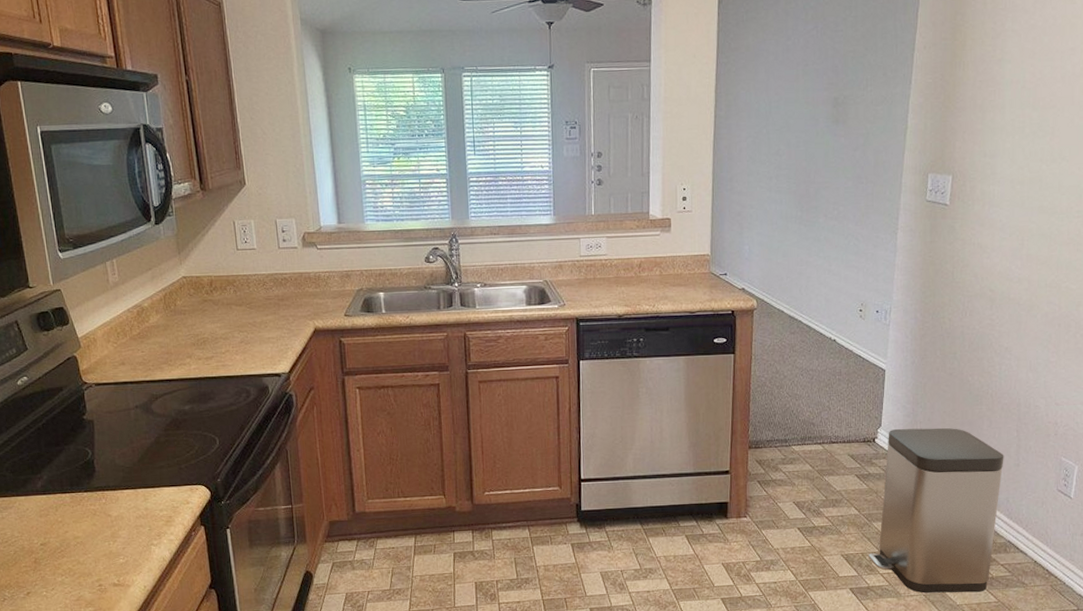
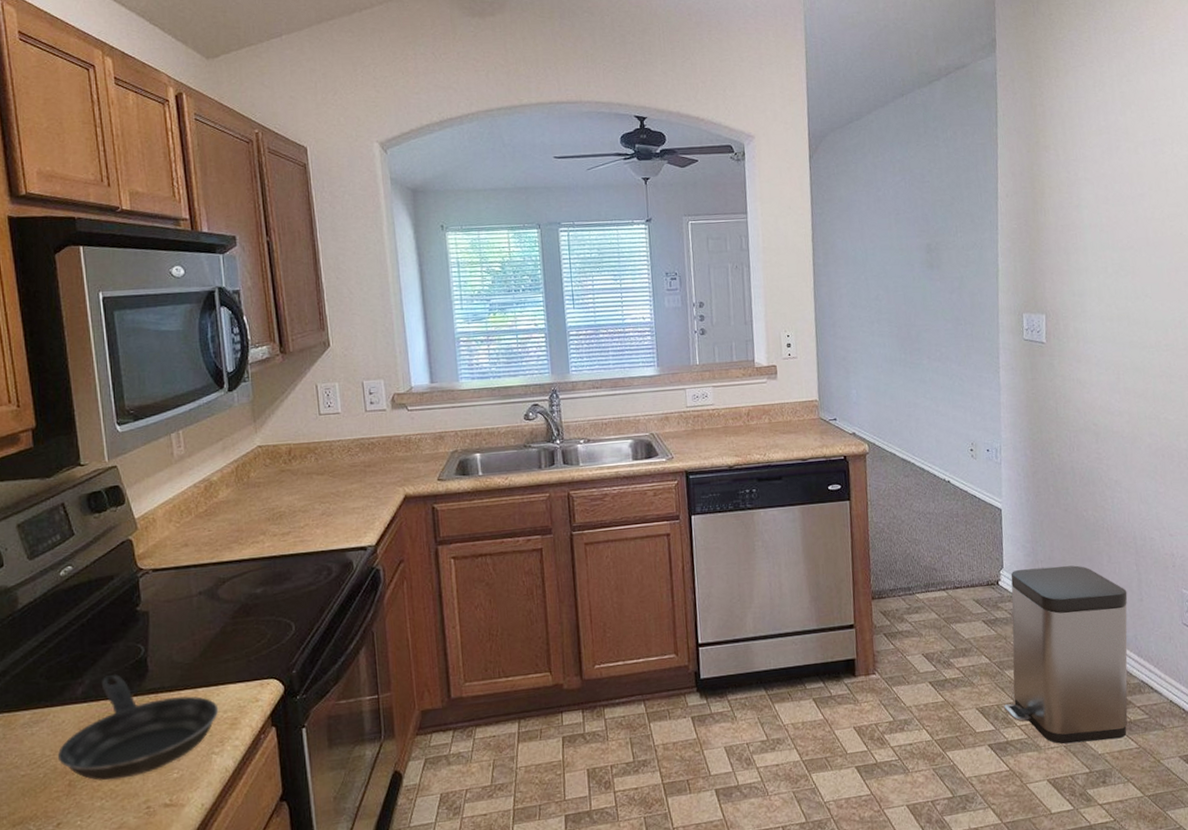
frying pan: none [24,472,156,561] -> present [57,673,219,781]

